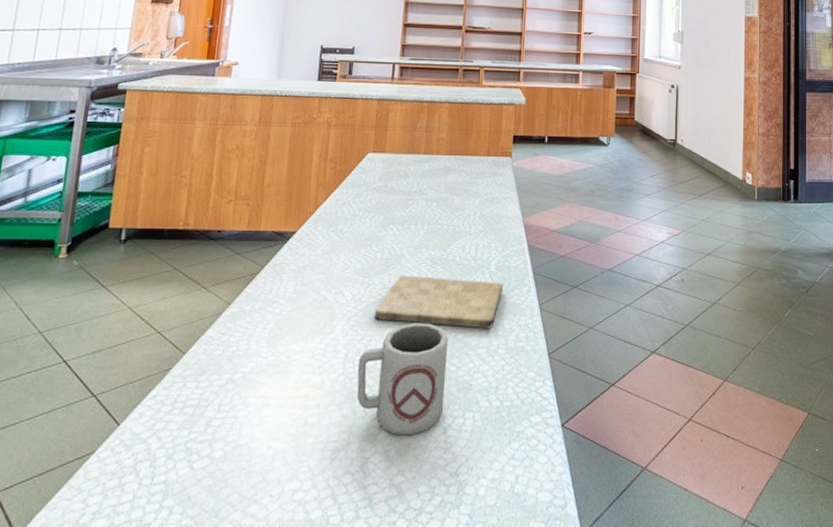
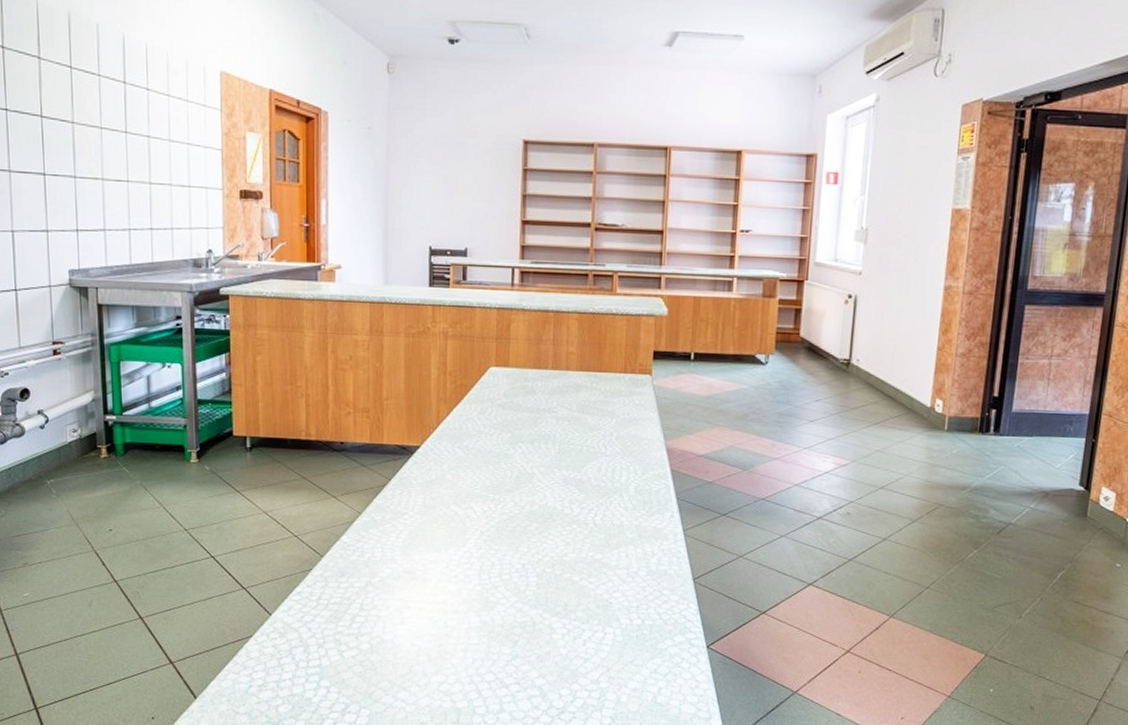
cup: present [357,323,449,436] -> none [493,541,586,644]
cutting board: present [374,275,503,329] -> none [507,494,643,551]

